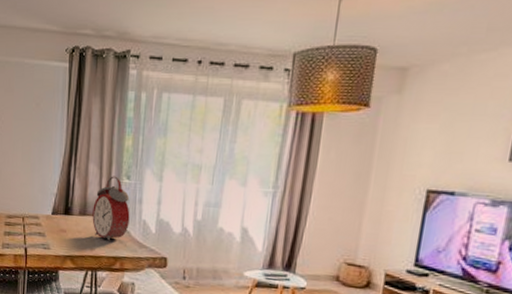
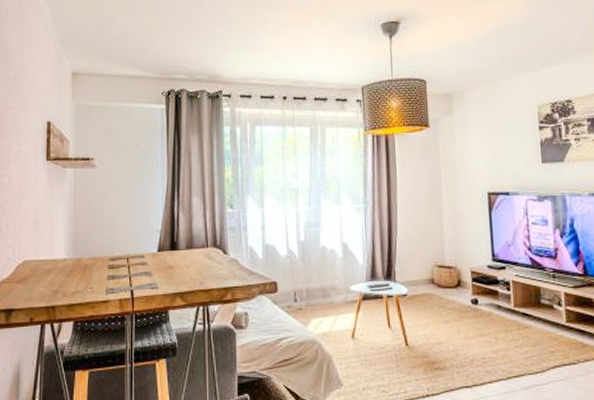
alarm clock: present [92,176,130,241] -> none [199,206,237,272]

